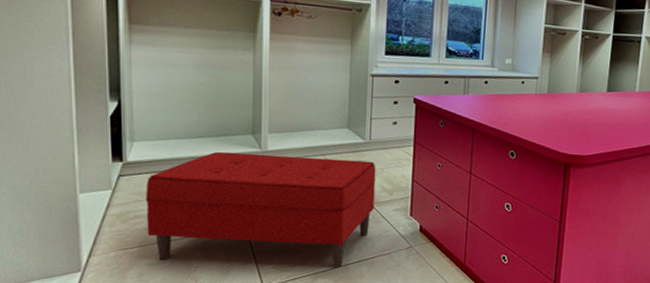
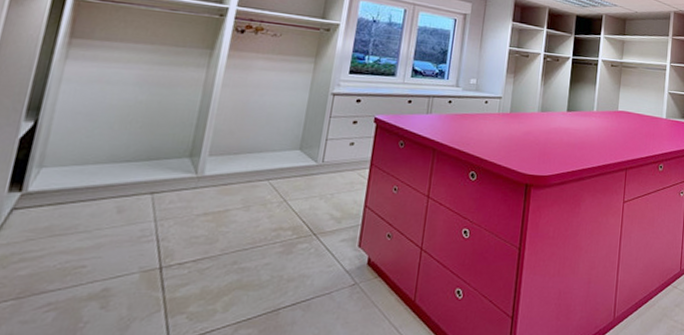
bench: present [145,151,376,269] -> none [31,177,326,316]

